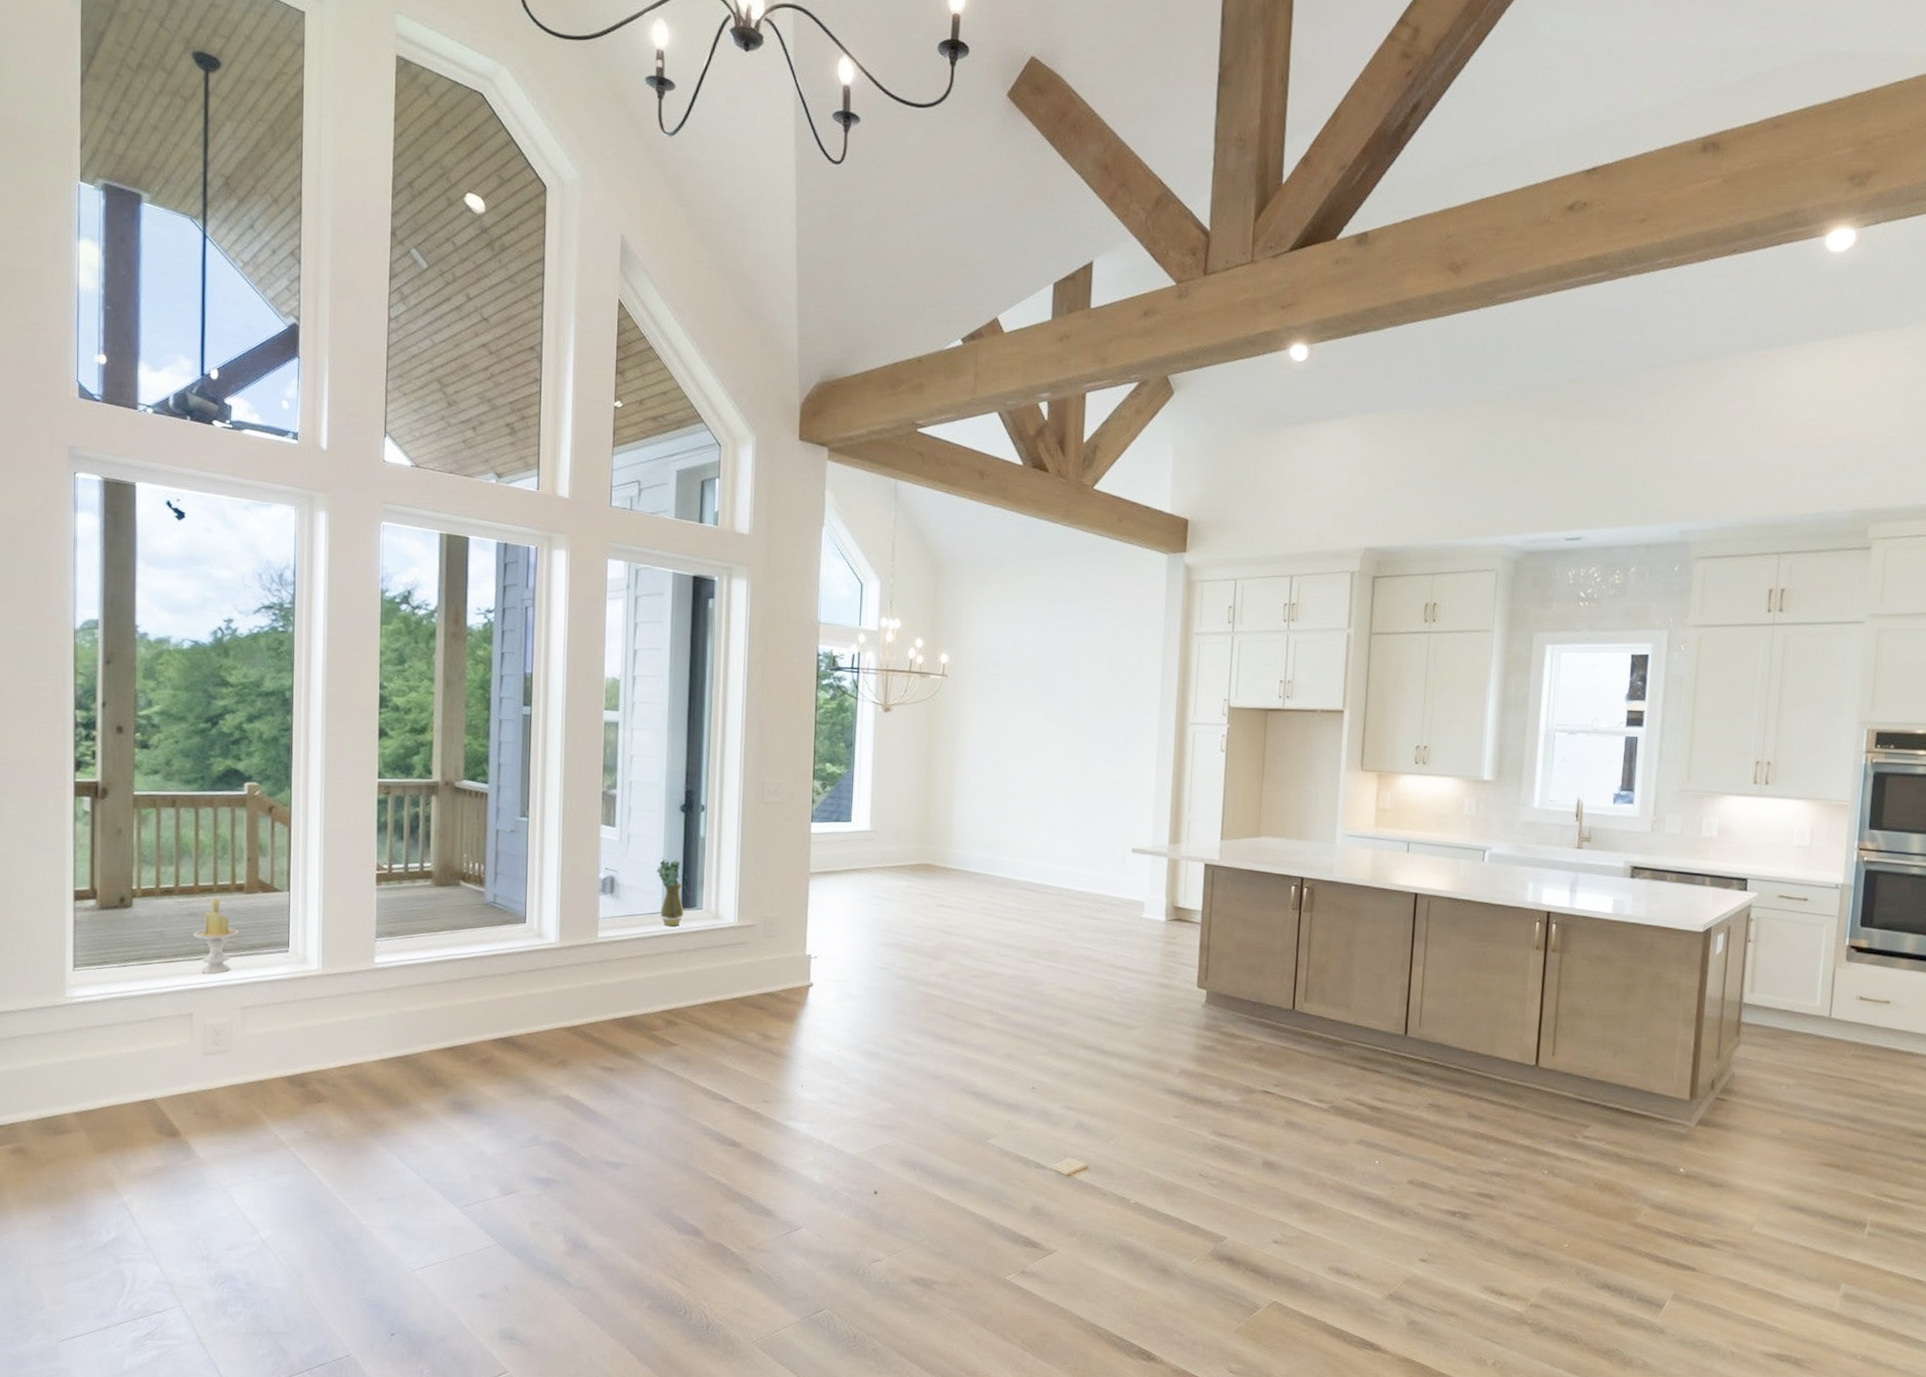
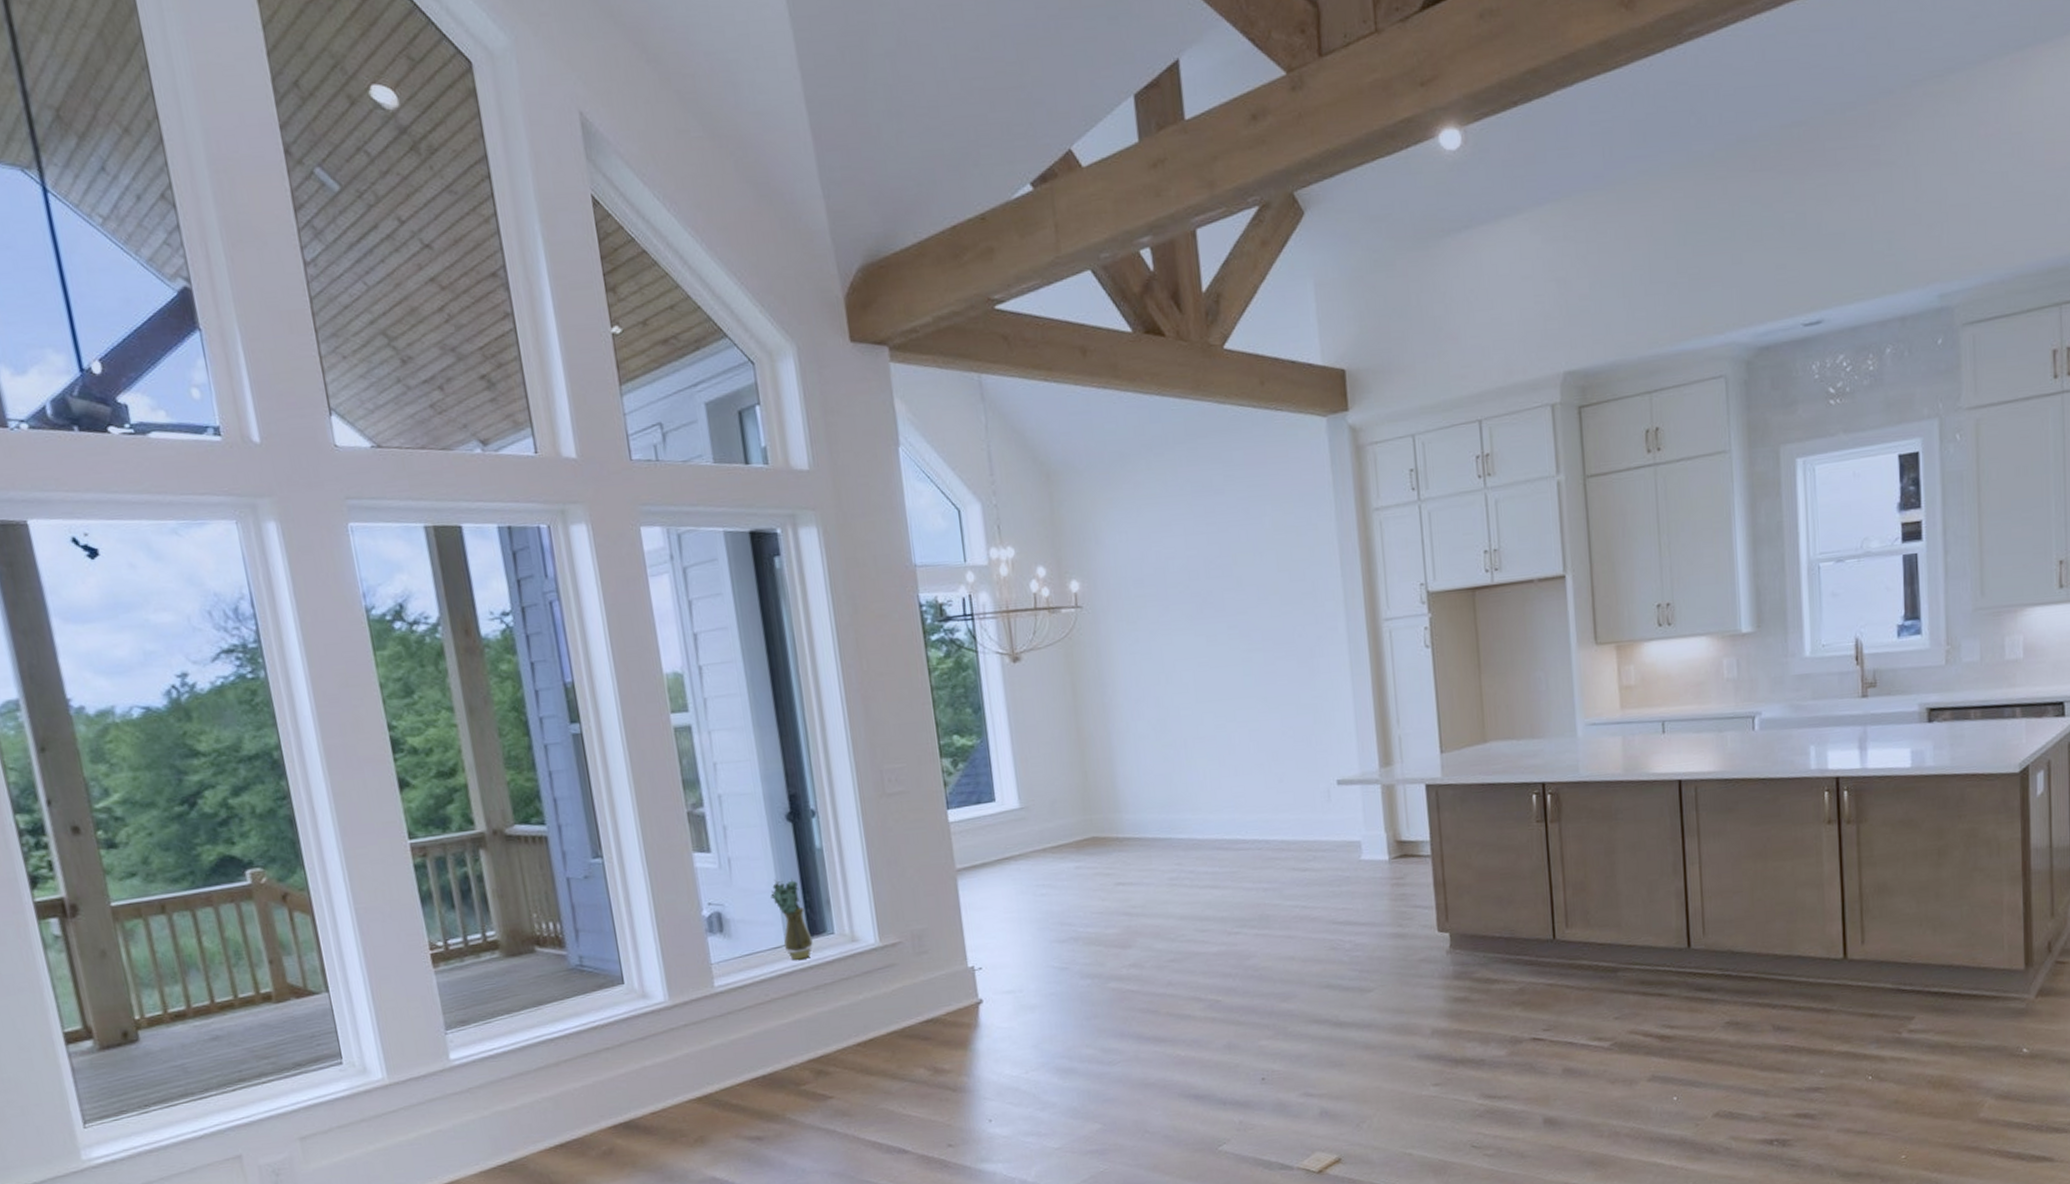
candle: present [193,898,239,975] -> none [221,1013,277,1106]

